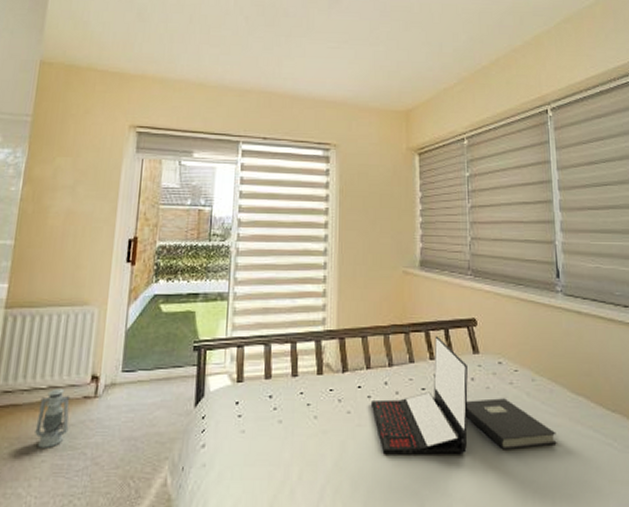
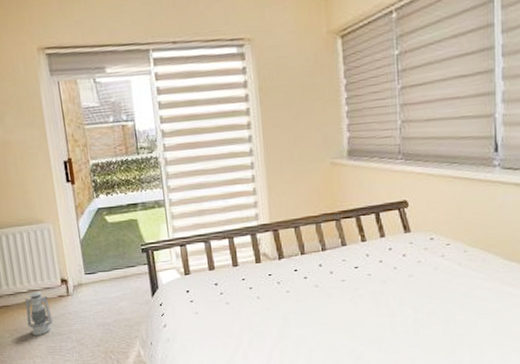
laptop: present [370,335,468,453] -> none [307,220,400,322]
book: present [465,398,557,450] -> none [397,269,487,312]

